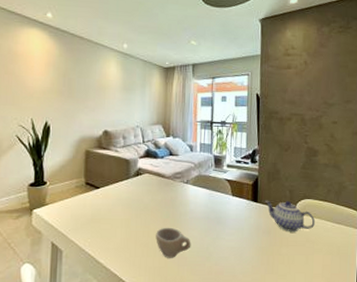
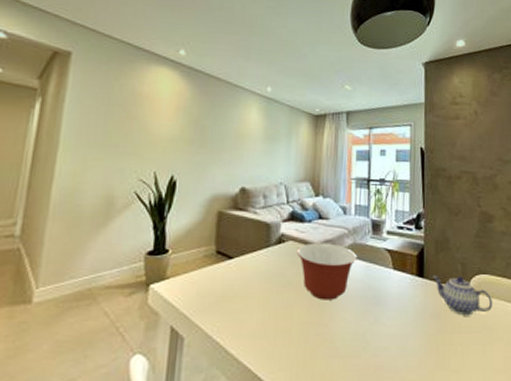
mixing bowl: none [152,175,202,221] -> present [297,243,357,300]
cup: present [156,227,191,258] -> none [300,308,344,348]

